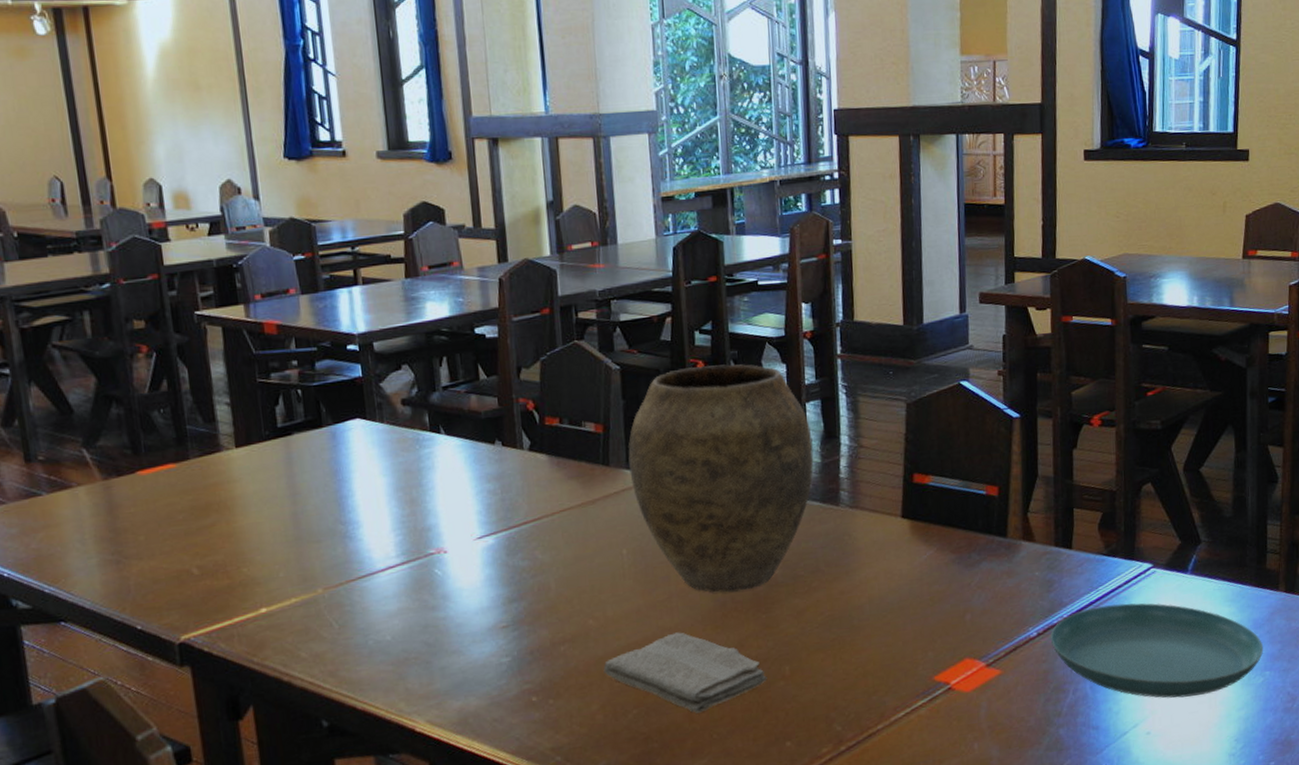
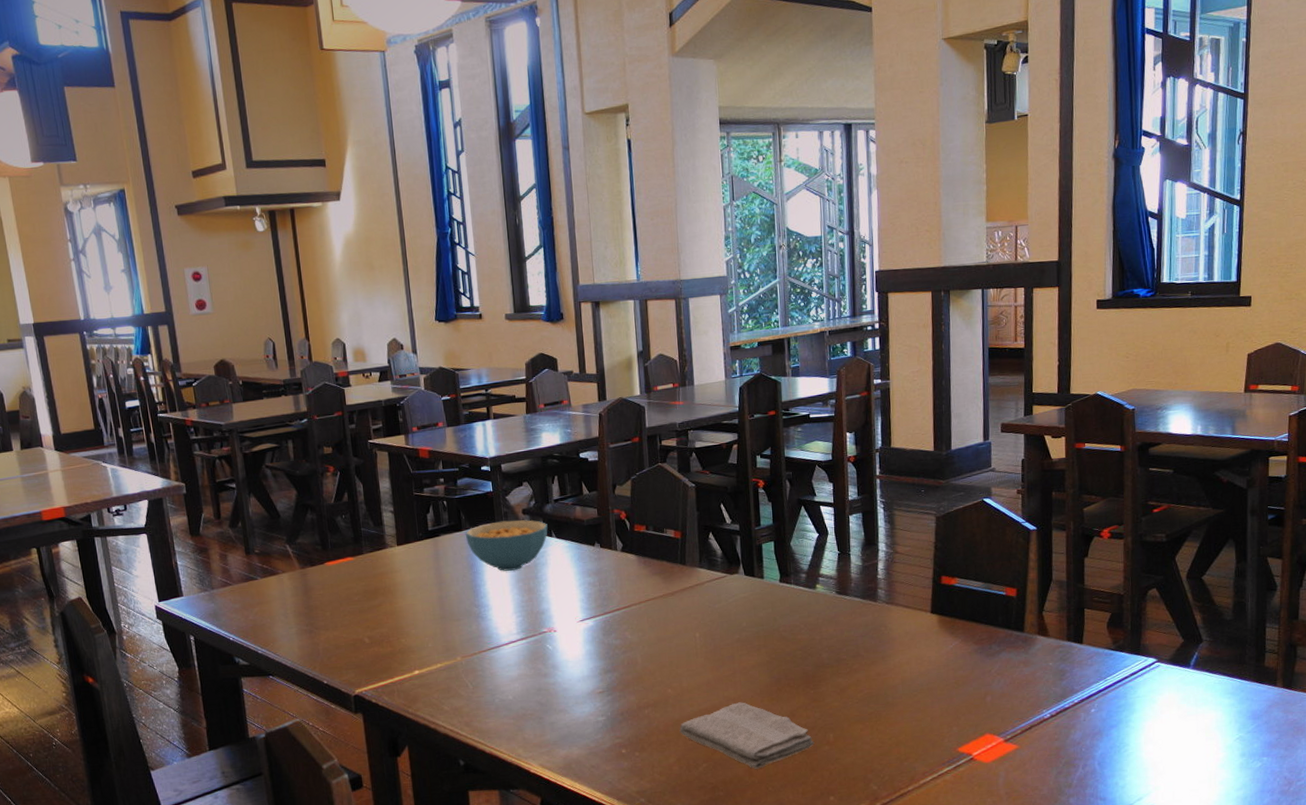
cereal bowl: none [326,412,435,478] -> present [465,520,548,571]
vase: present [628,364,814,593] -> none [701,483,856,671]
saucer: present [1050,603,1264,698] -> none [1062,692,1262,777]

